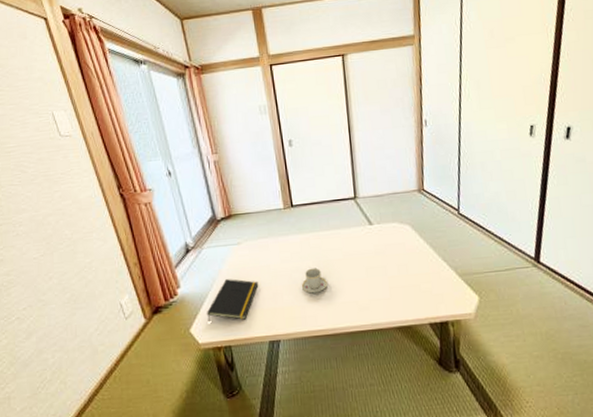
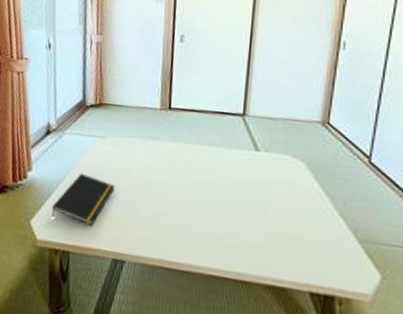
teacup: present [301,267,327,294] -> none [161,184,193,217]

